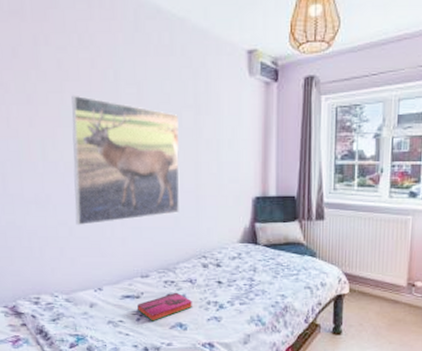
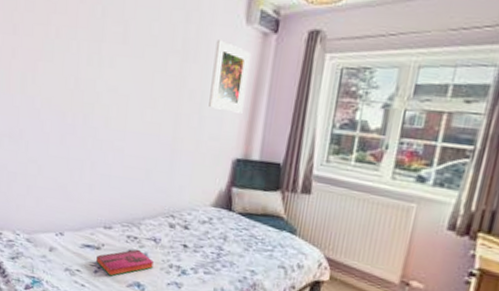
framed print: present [71,95,180,226] -> none [45,28,163,166]
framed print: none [224,92,256,156] -> present [209,40,250,113]

